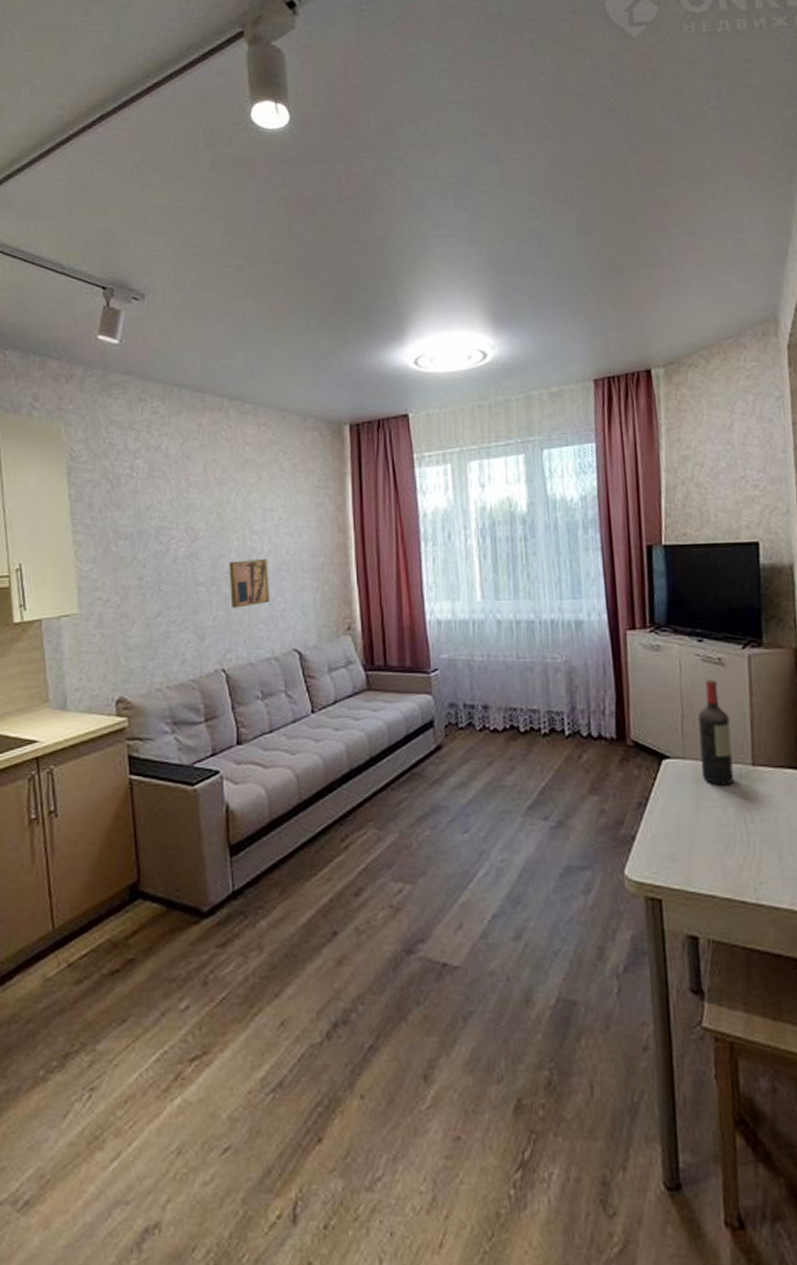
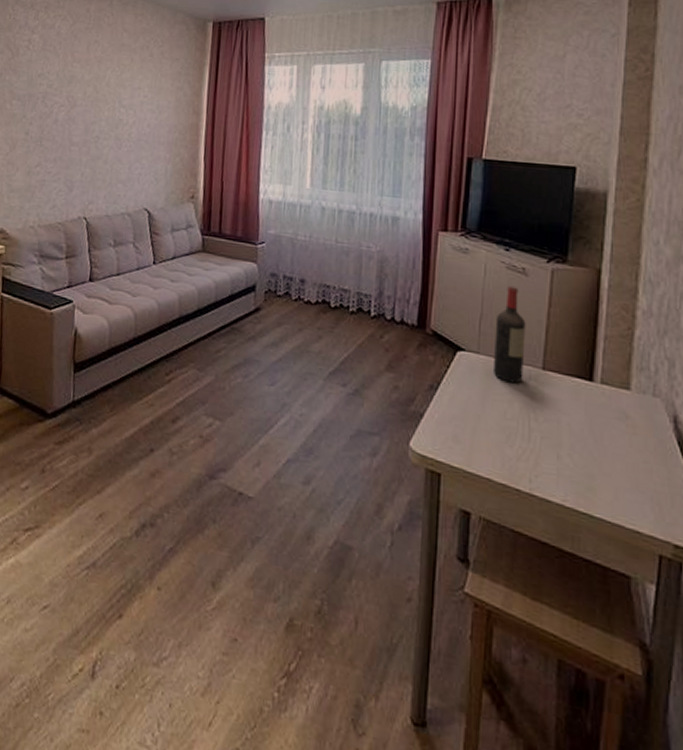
wall art: present [229,559,270,608] -> none [97,128,131,168]

